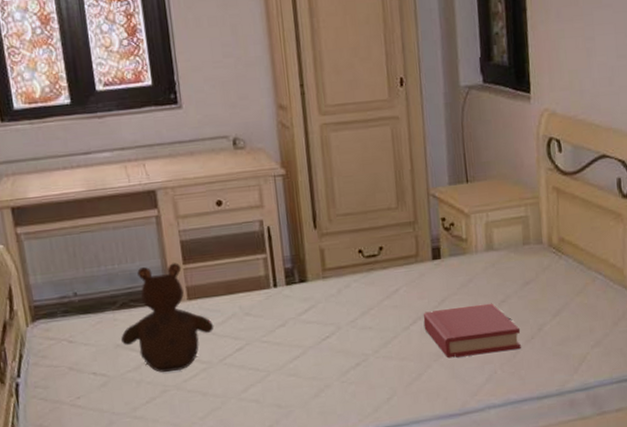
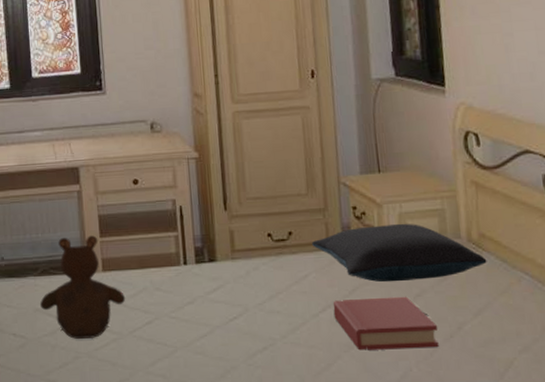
pillow: none [401,232,566,291] -> present [311,223,487,282]

